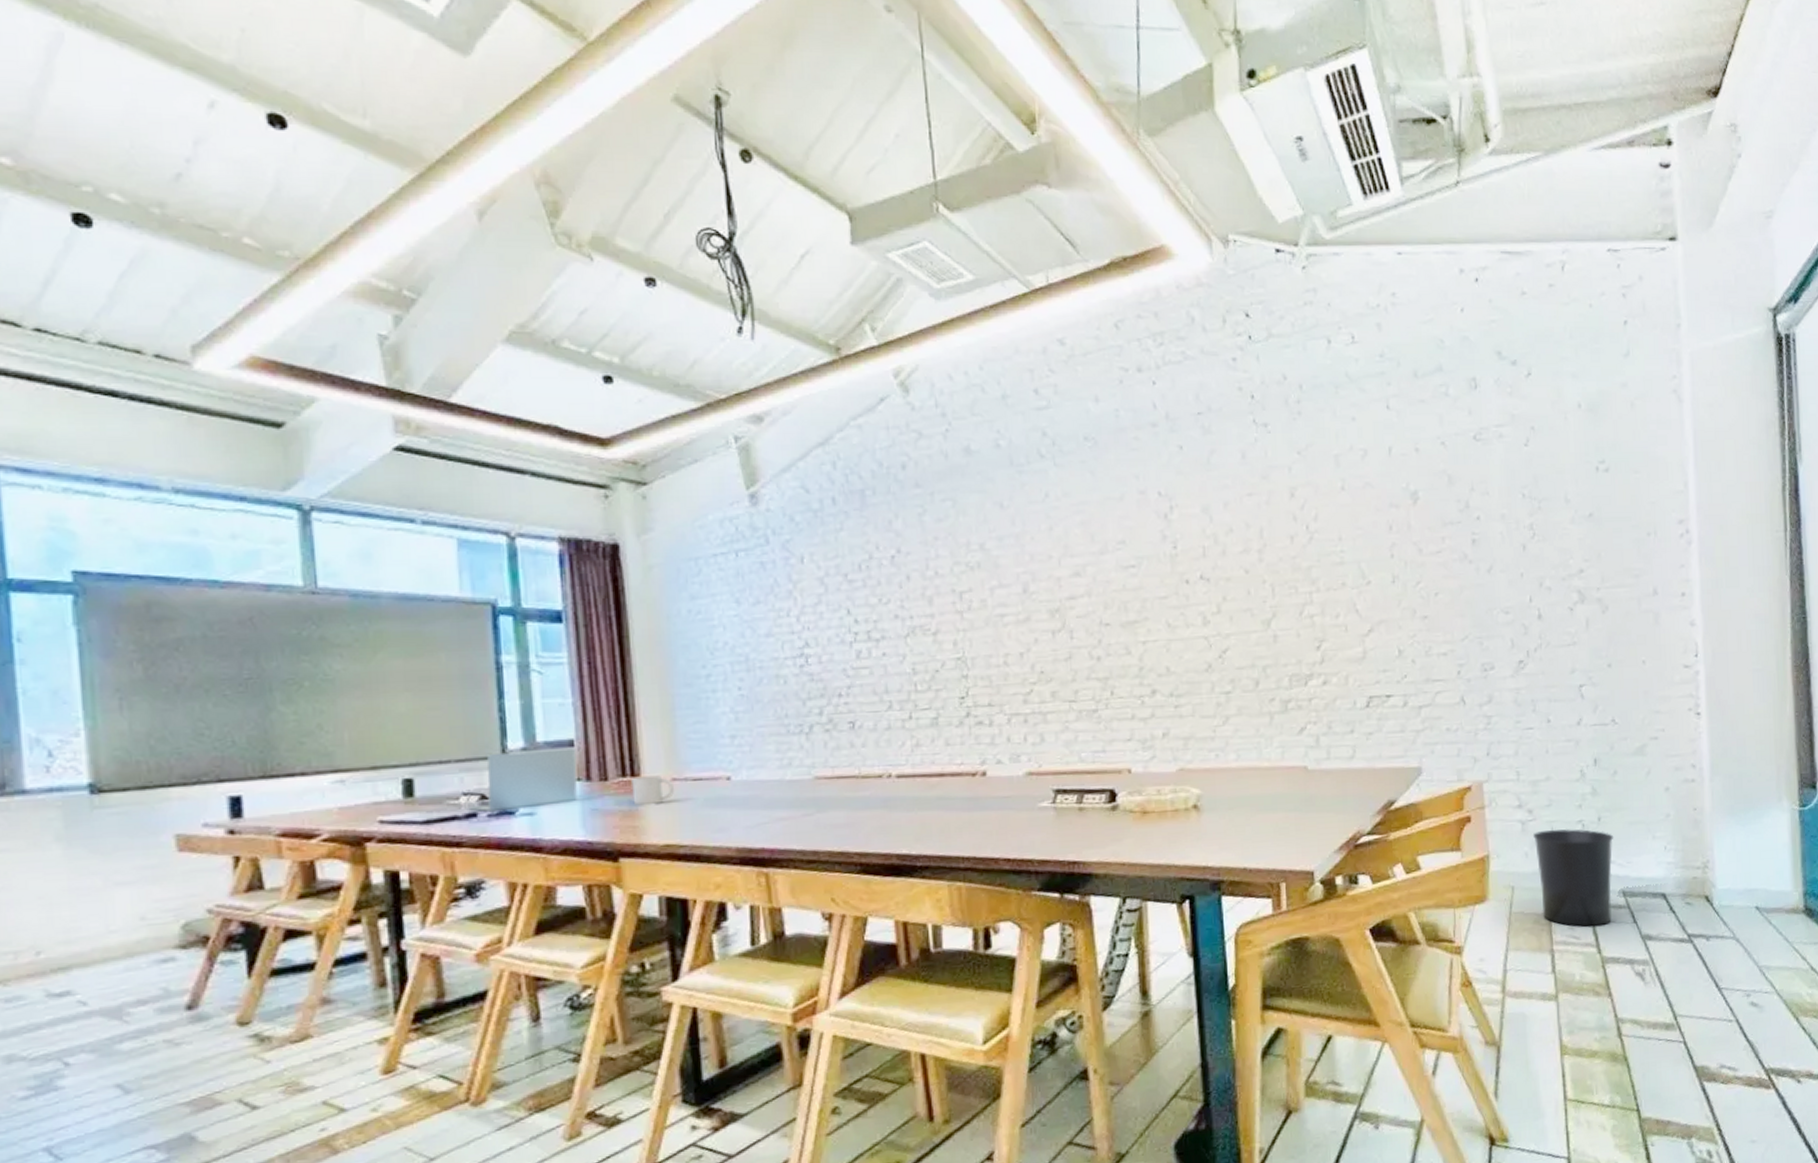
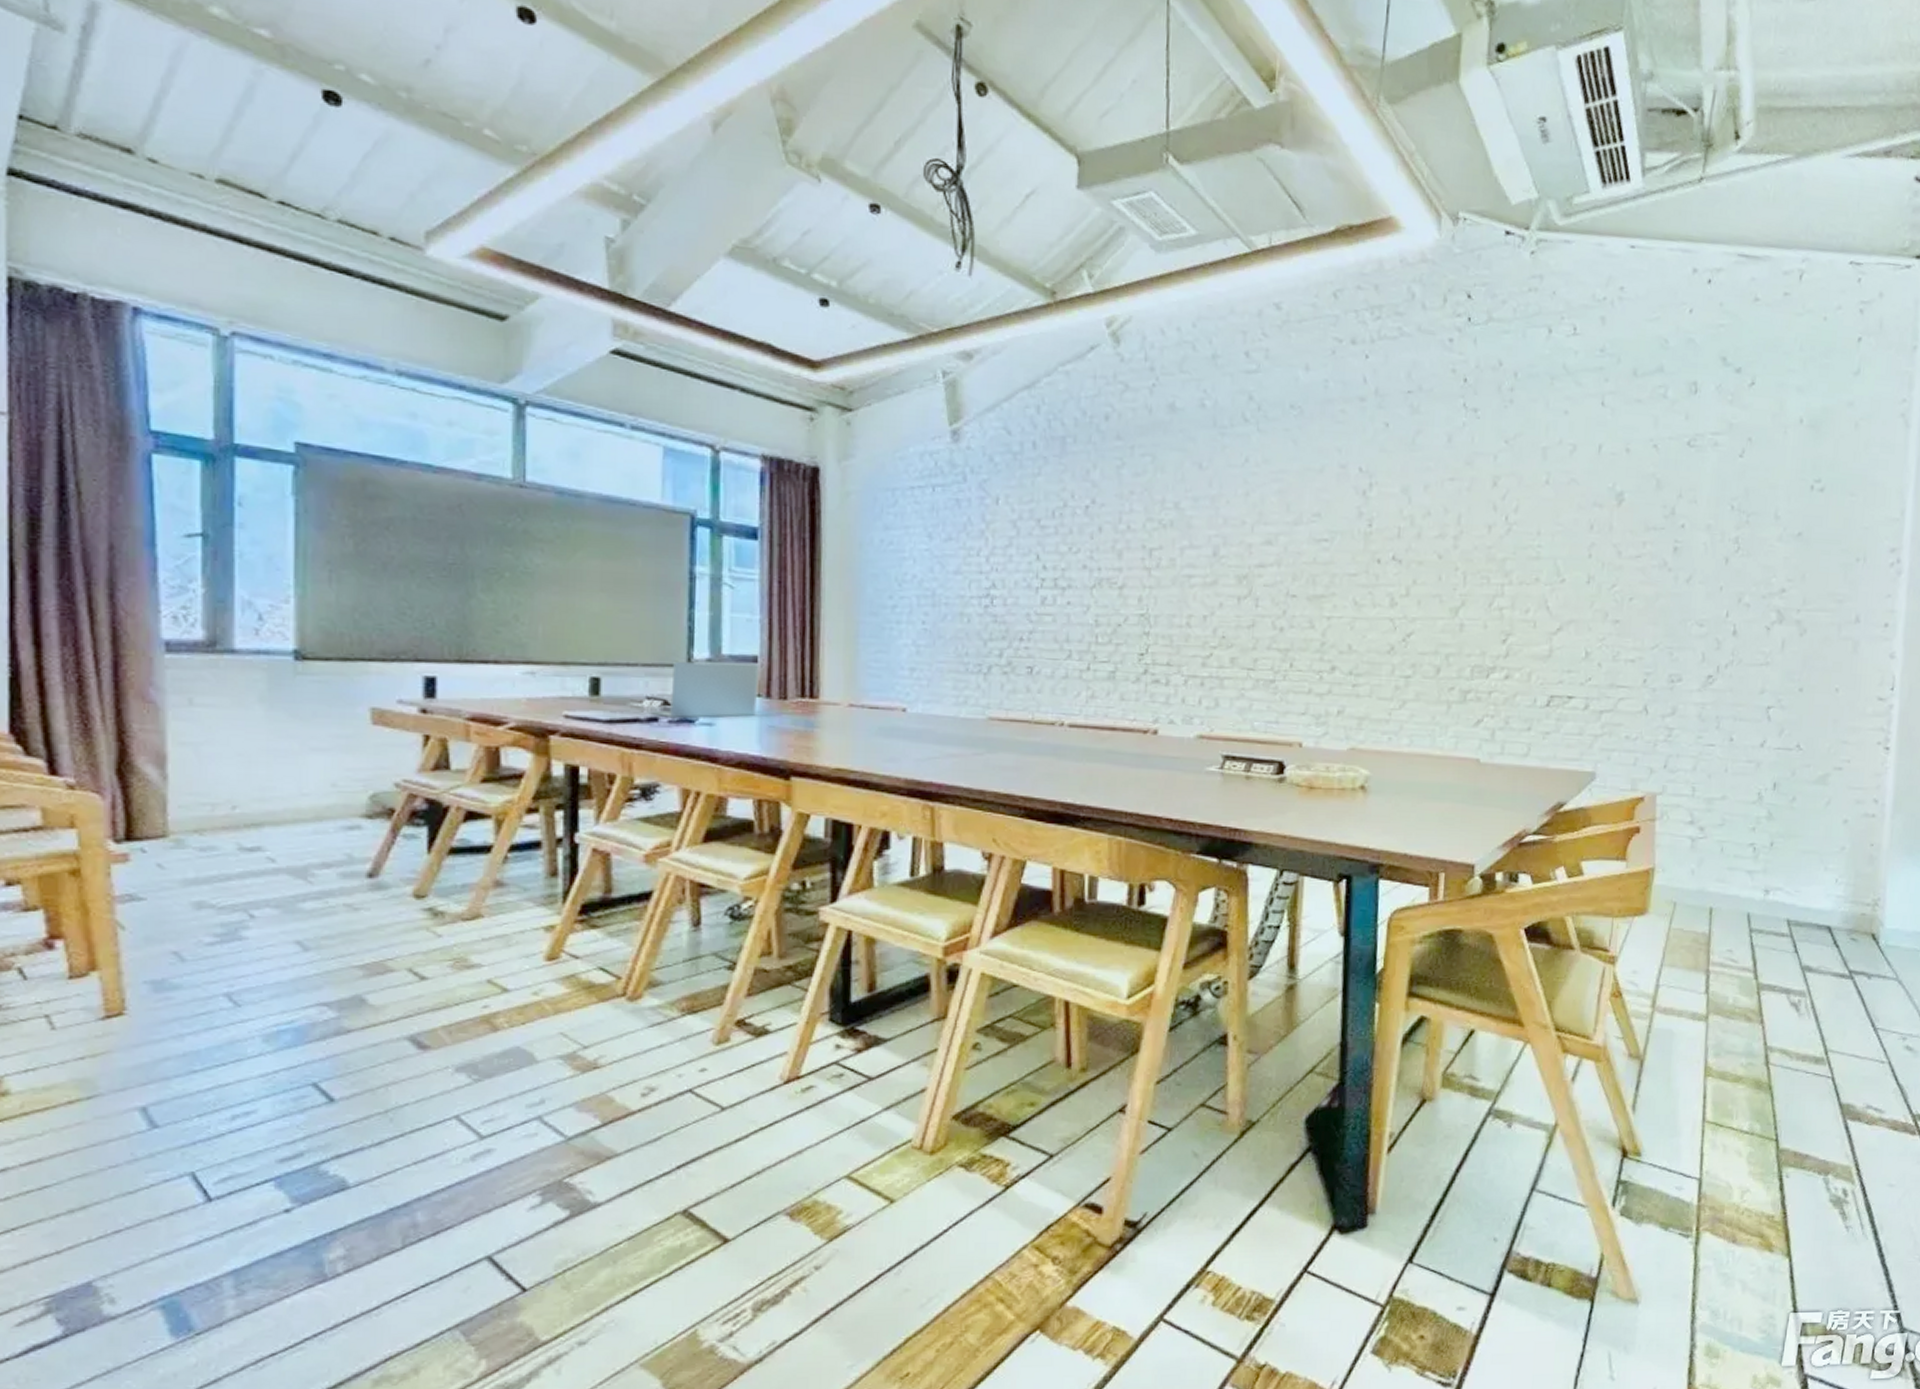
mug: present [631,775,674,806] -> none [809,698,850,728]
waste bin: present [1532,829,1614,928] -> none [1701,850,1785,952]

